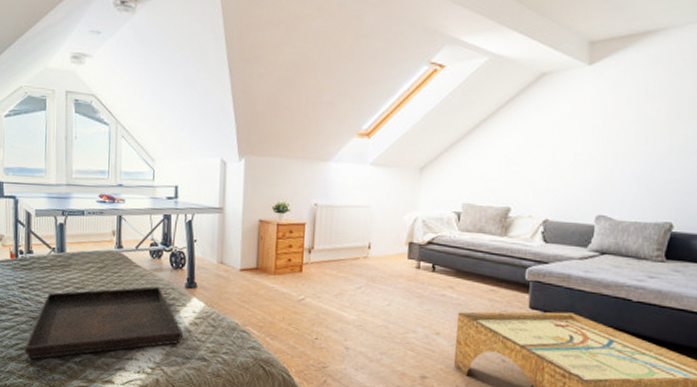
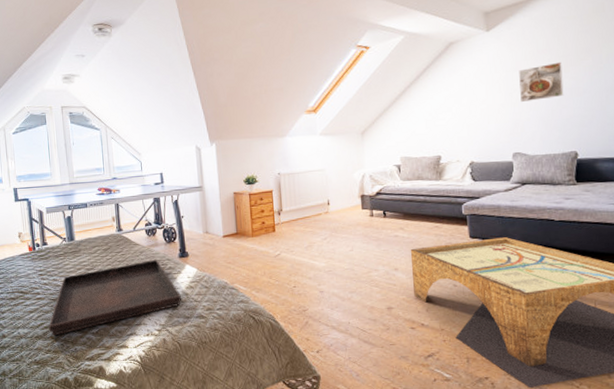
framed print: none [616,113,673,156] -> present [519,61,564,102]

